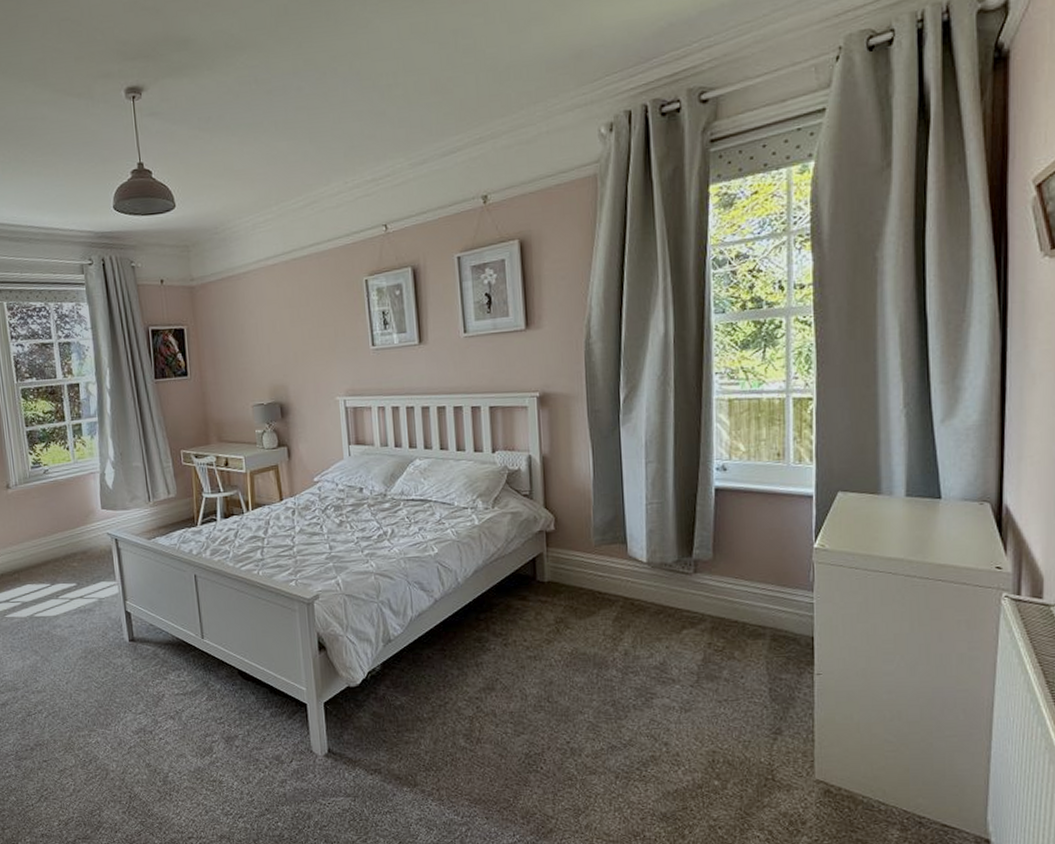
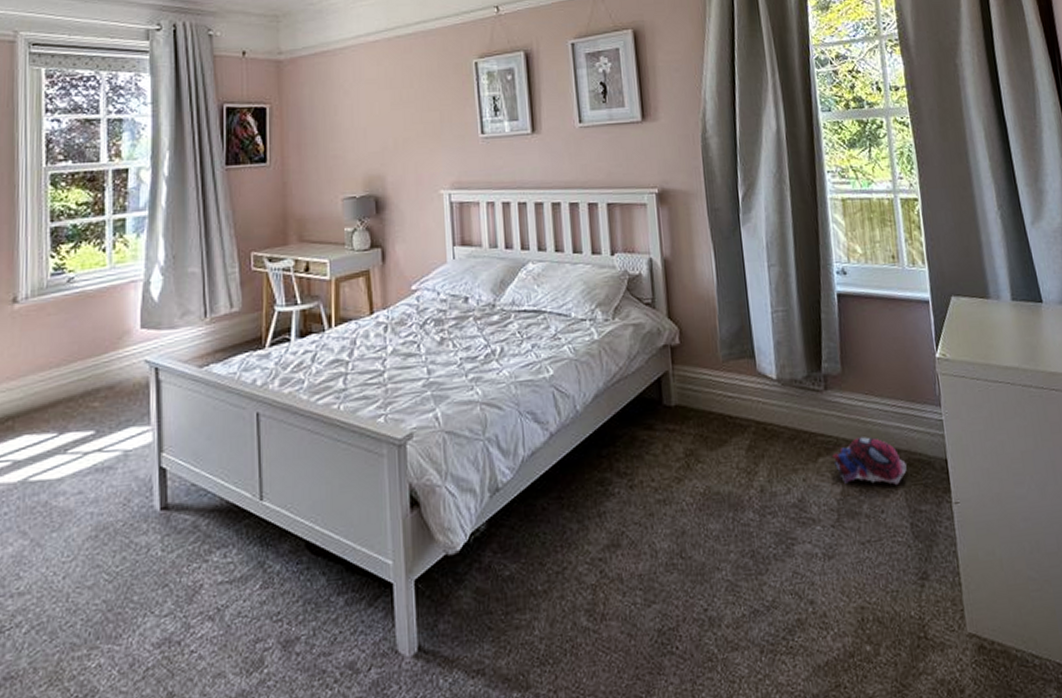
plush toy: none [697,614,771,657] -> present [832,437,907,486]

